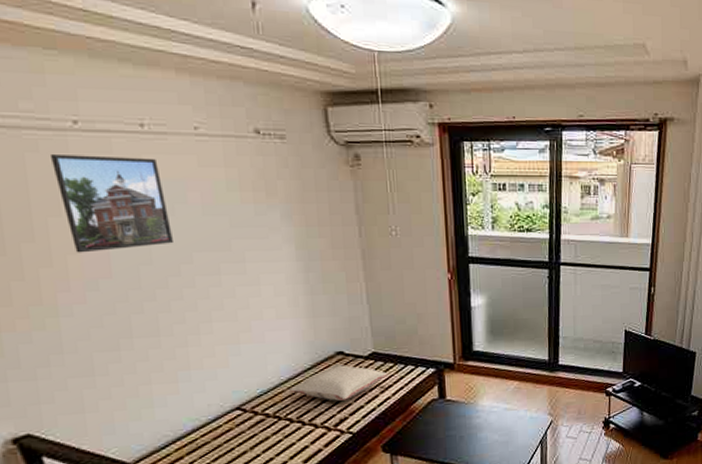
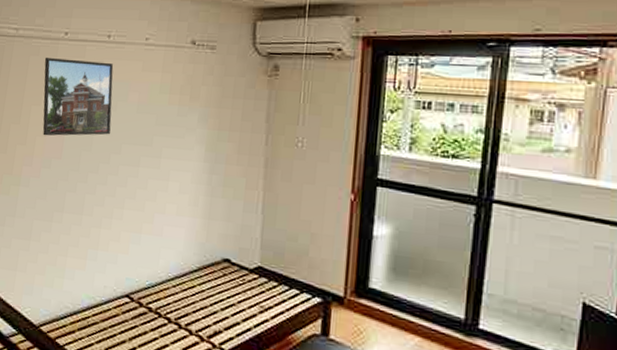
pillow: present [288,364,387,401] -> none [173,271,269,312]

